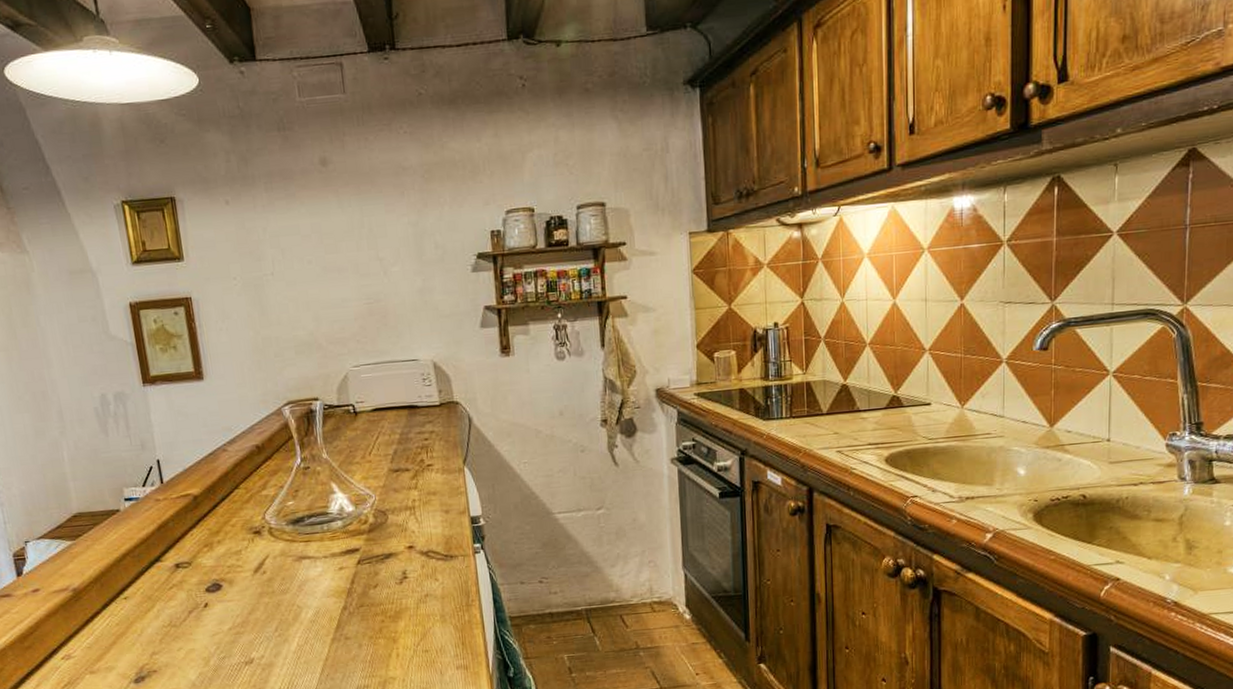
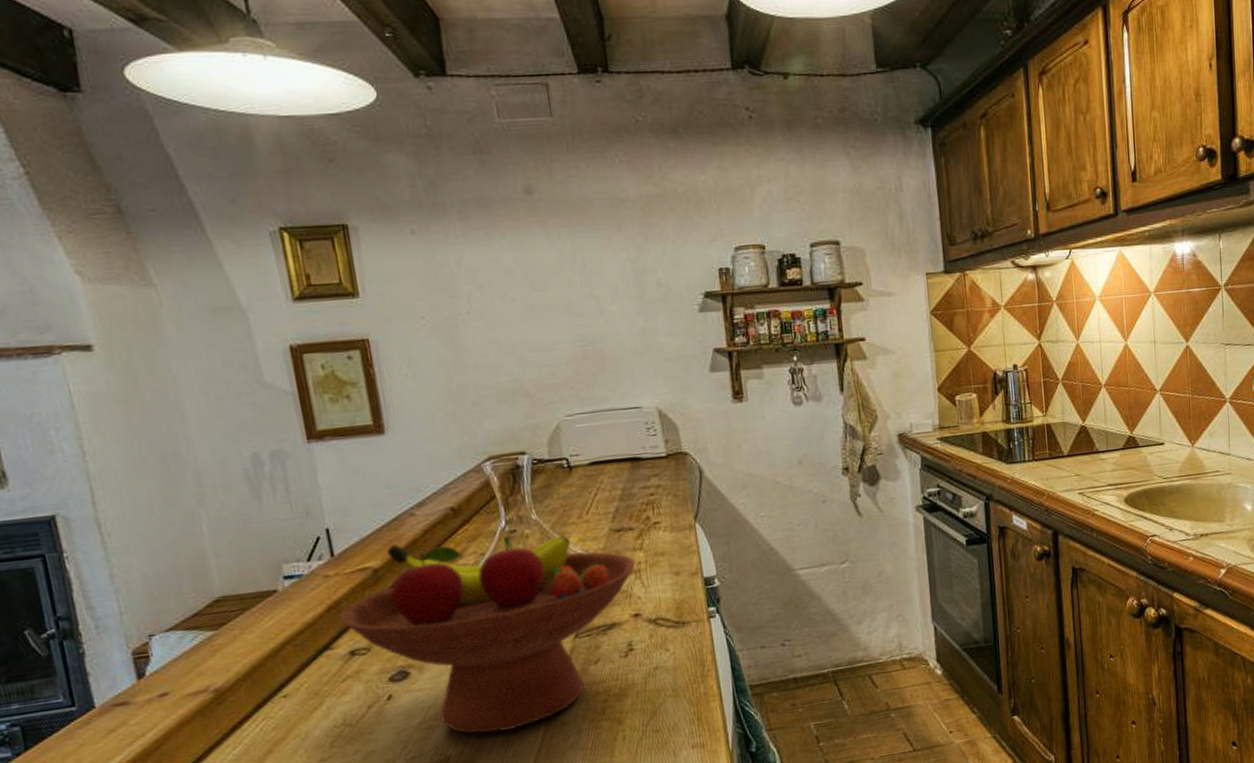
fruit bowl: none [166,470,411,642] -> present [338,534,636,734]

